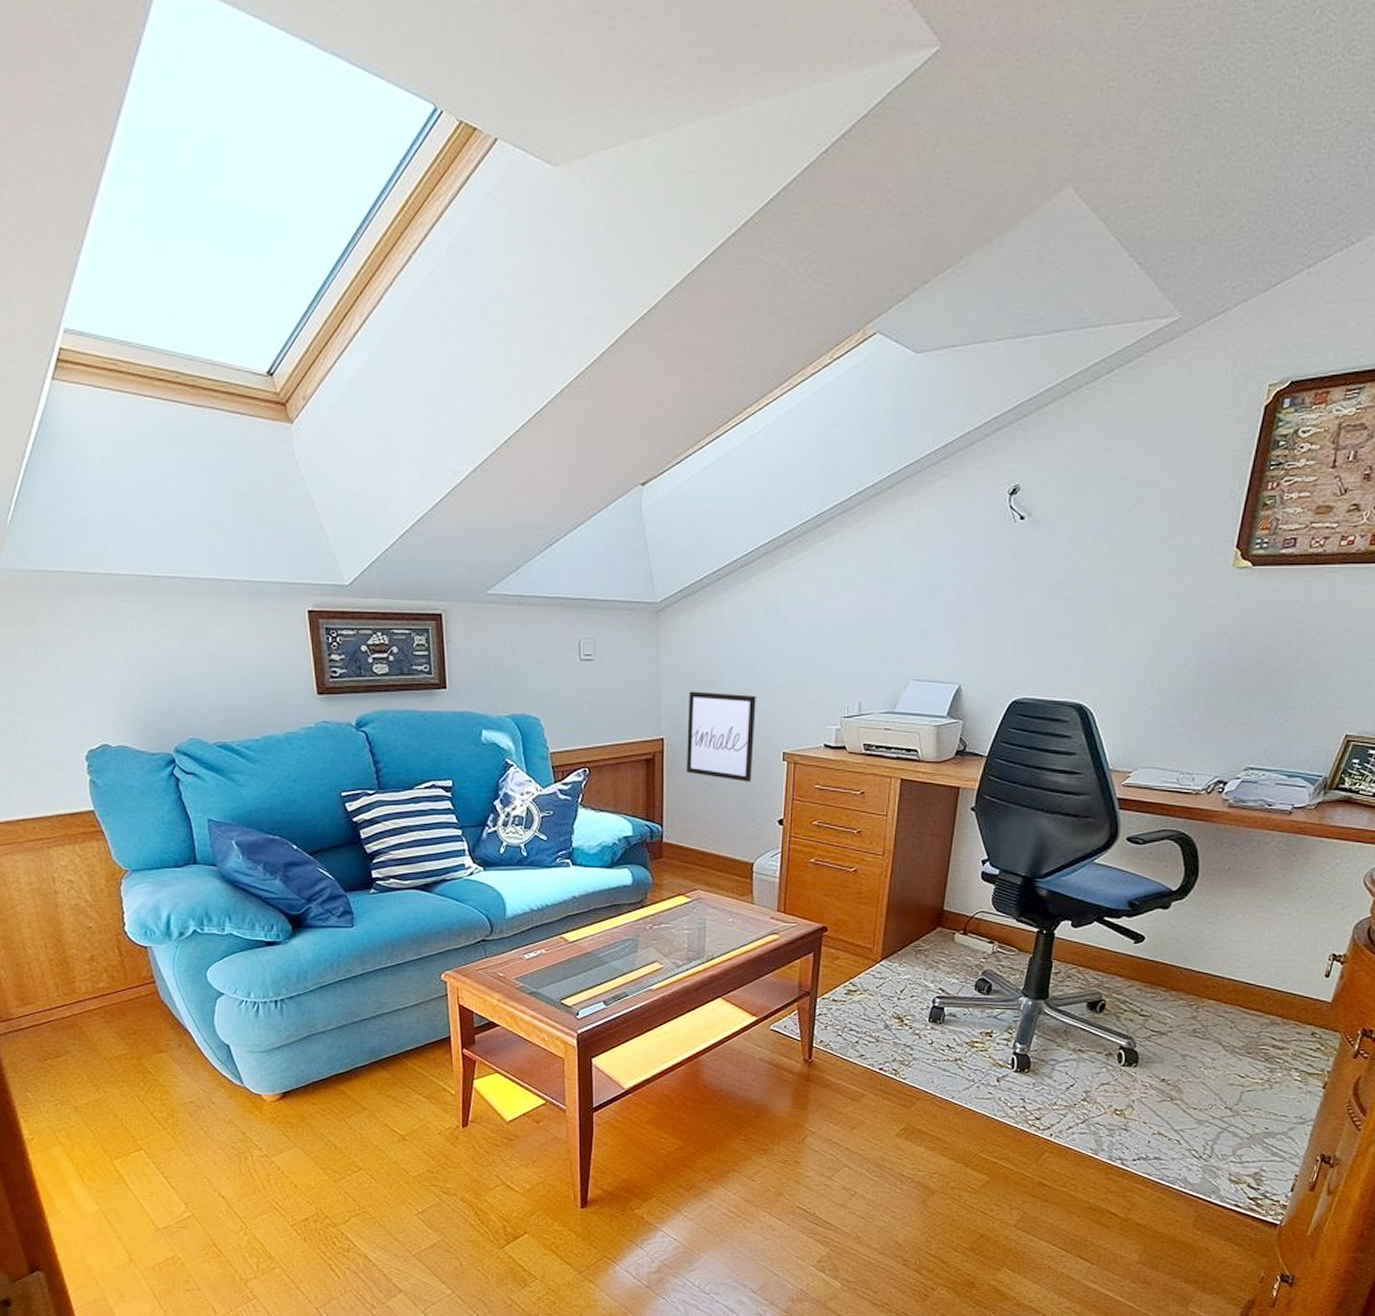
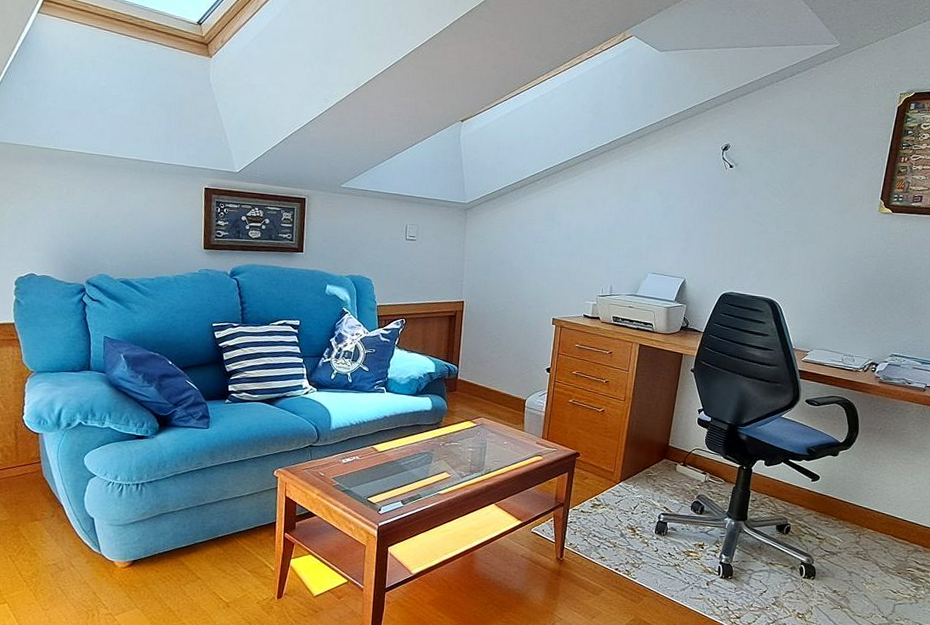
wall art: present [687,691,756,782] -> none [479,268,535,339]

